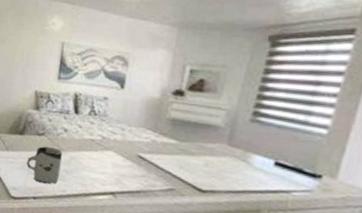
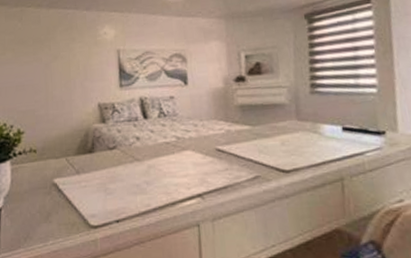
cup: present [27,146,62,184] -> none [102,160,141,203]

